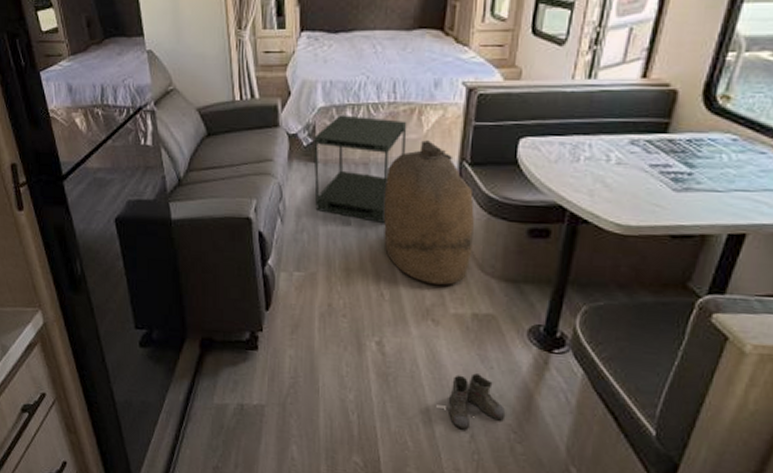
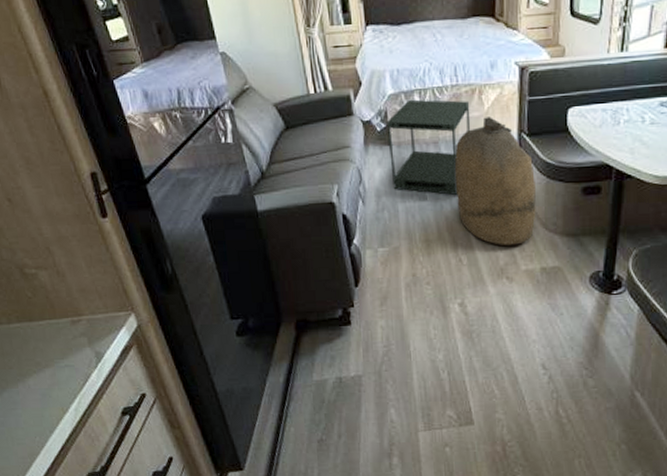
boots: present [446,373,506,430] -> none [525,321,577,373]

